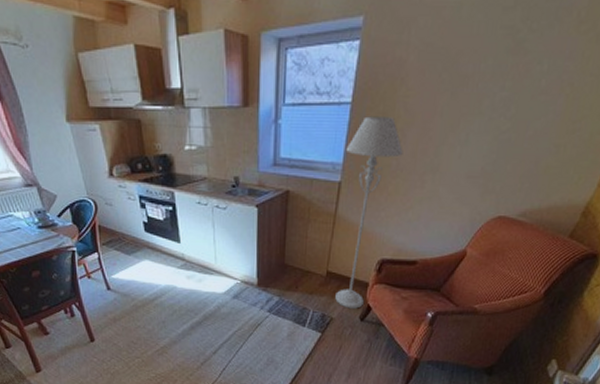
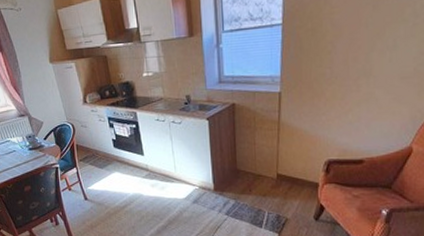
floor lamp: present [335,116,403,309] -> none [283,32,335,209]

